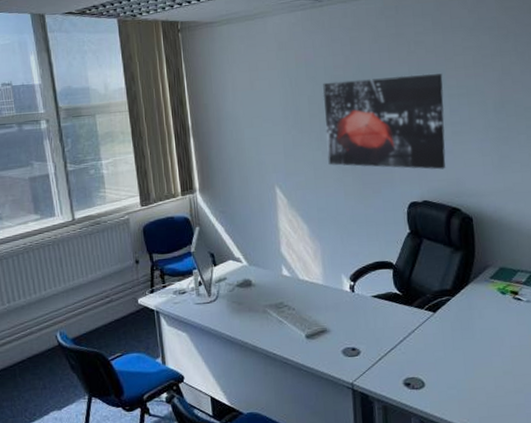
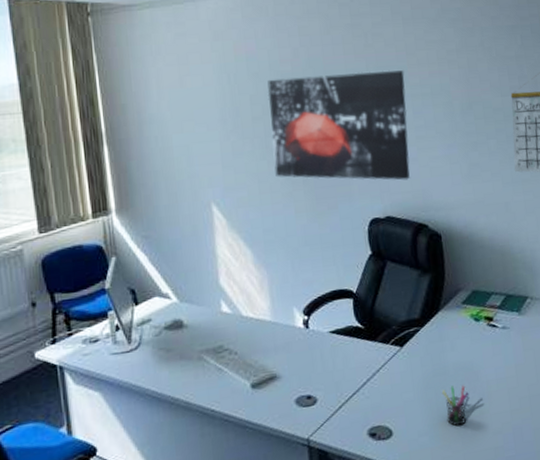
pen holder: none [470,348,494,383] -> present [442,385,469,427]

